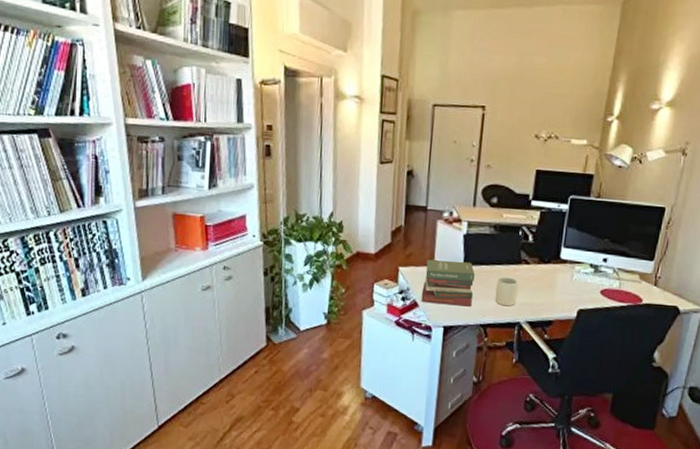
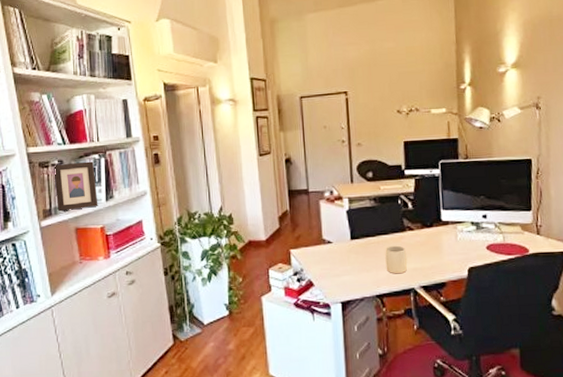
picture frame: none [153,141,200,194] -> present [54,161,98,211]
books: present [421,260,475,307] -> none [315,236,365,281]

